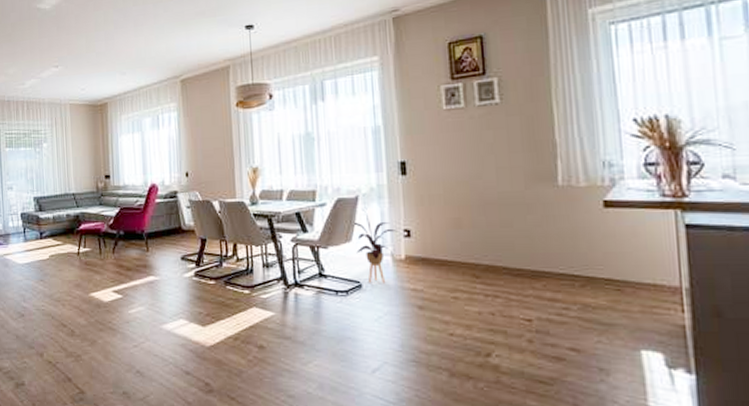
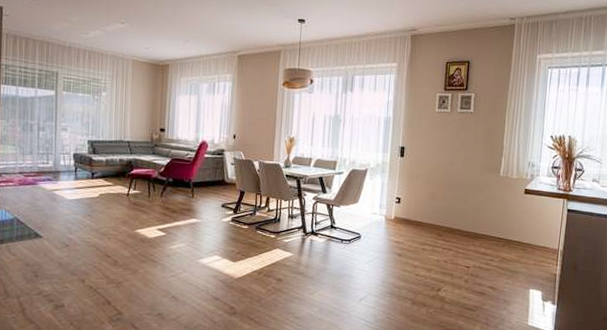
house plant: present [352,210,397,283] -> none [360,180,391,236]

